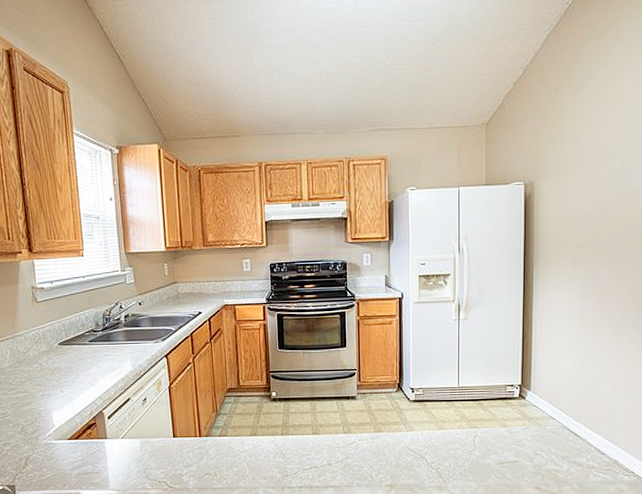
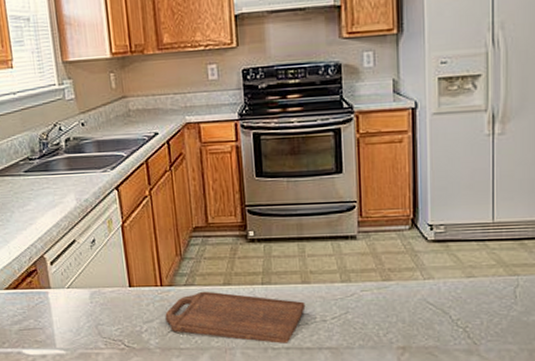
cutting board: none [202,440,316,483] -> present [165,291,306,343]

